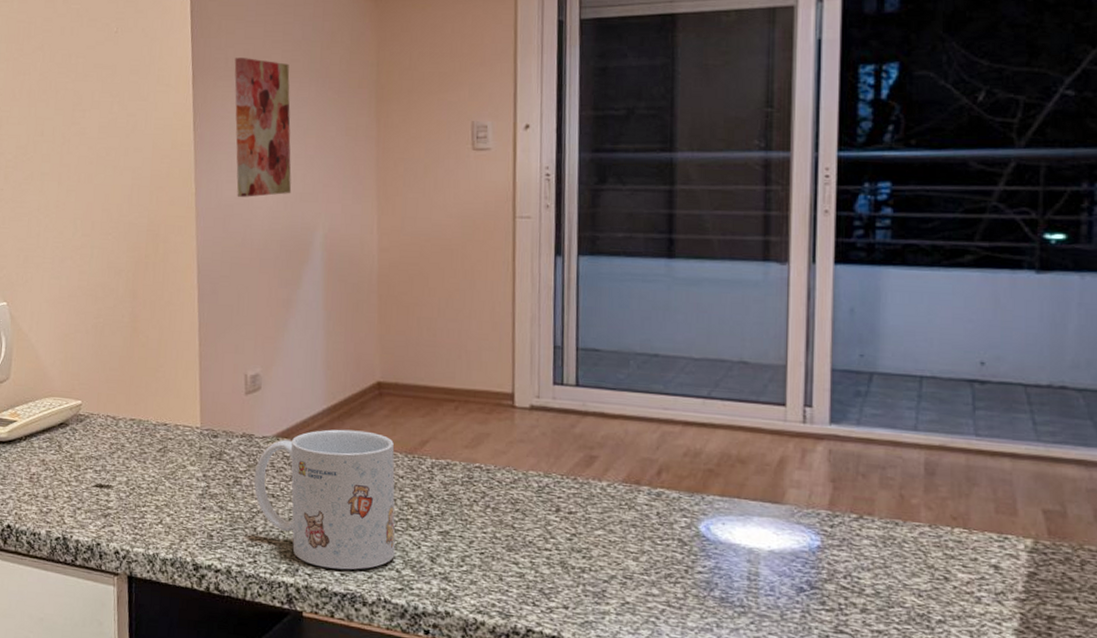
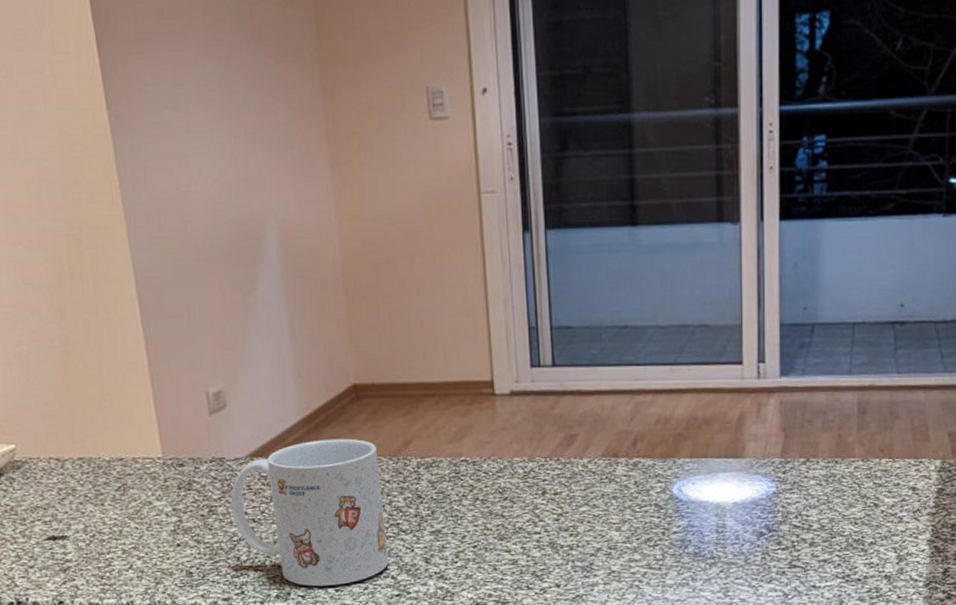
wall art: present [234,58,292,197] -> none [146,16,235,188]

